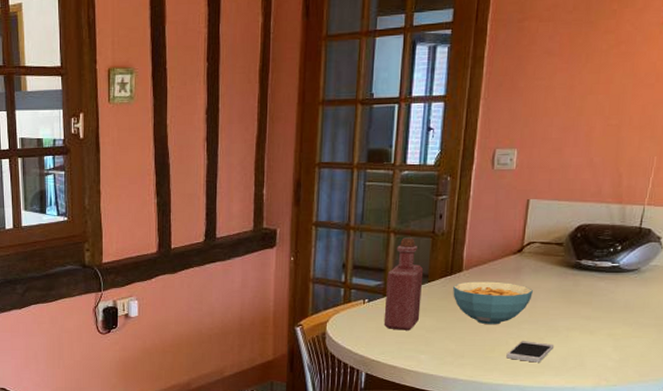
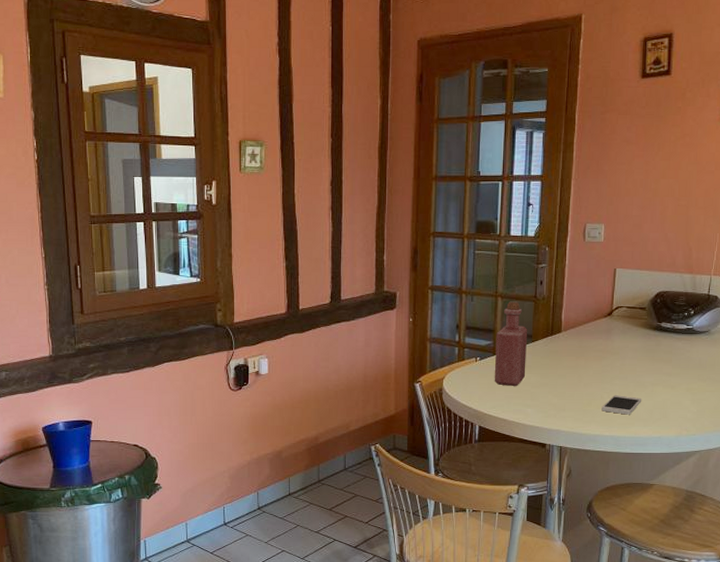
cereal bowl: present [453,281,533,325] -> none [554,341,622,381]

